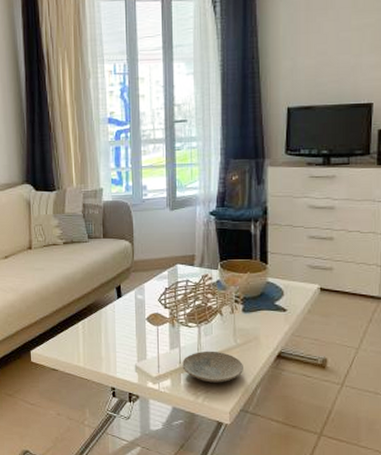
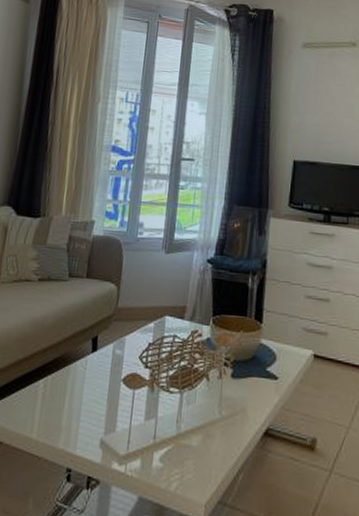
plate: present [182,350,243,383] -> none [156,423,226,466]

